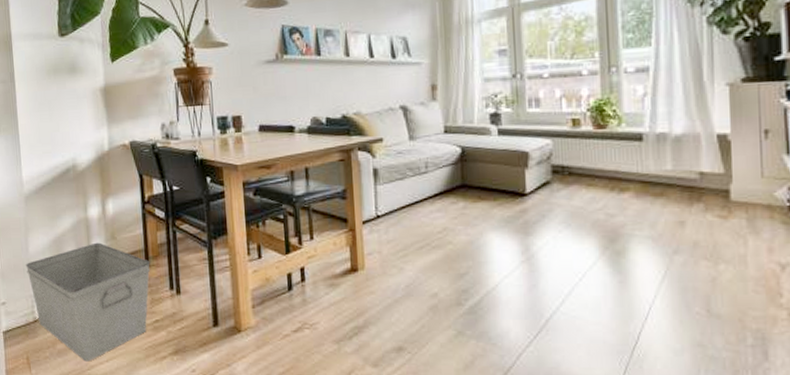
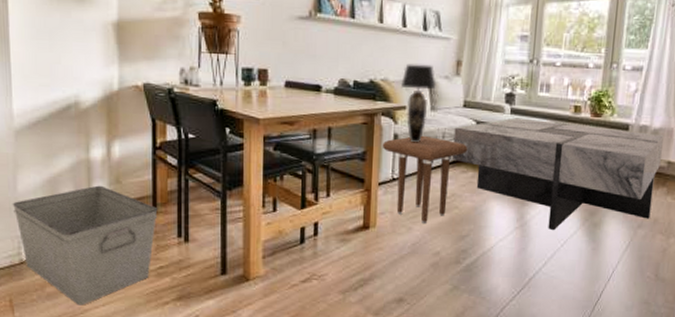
side table: none [361,167,455,264] -> present [382,135,468,225]
table lamp: none [374,92,412,176] -> present [400,63,436,143]
coffee table: none [437,138,690,263] -> present [452,117,664,231]

